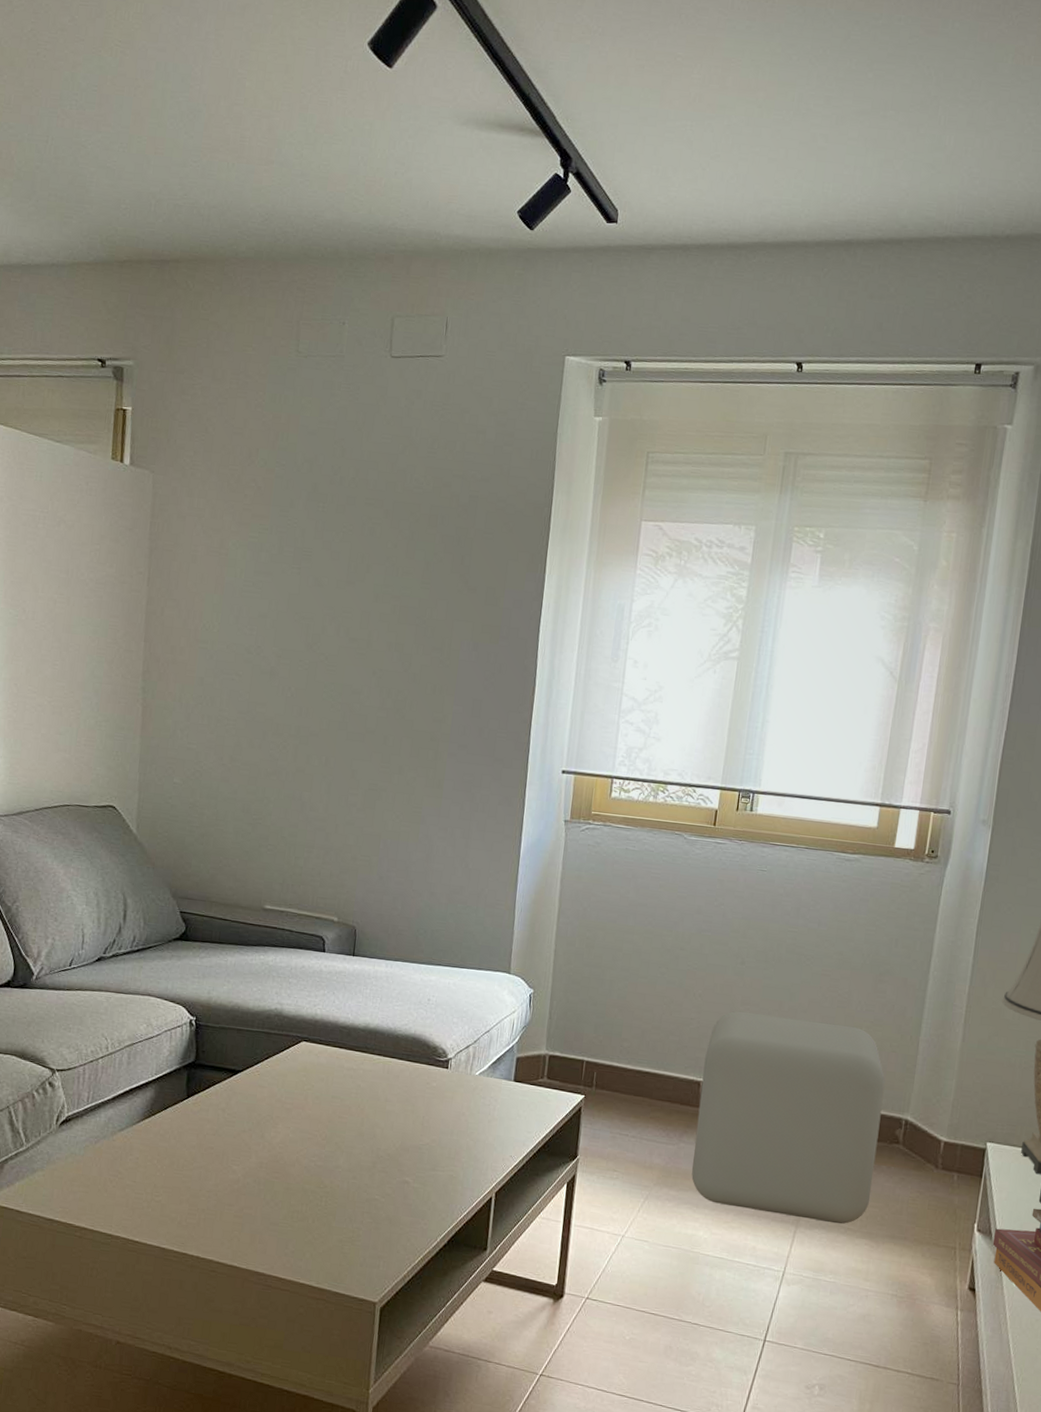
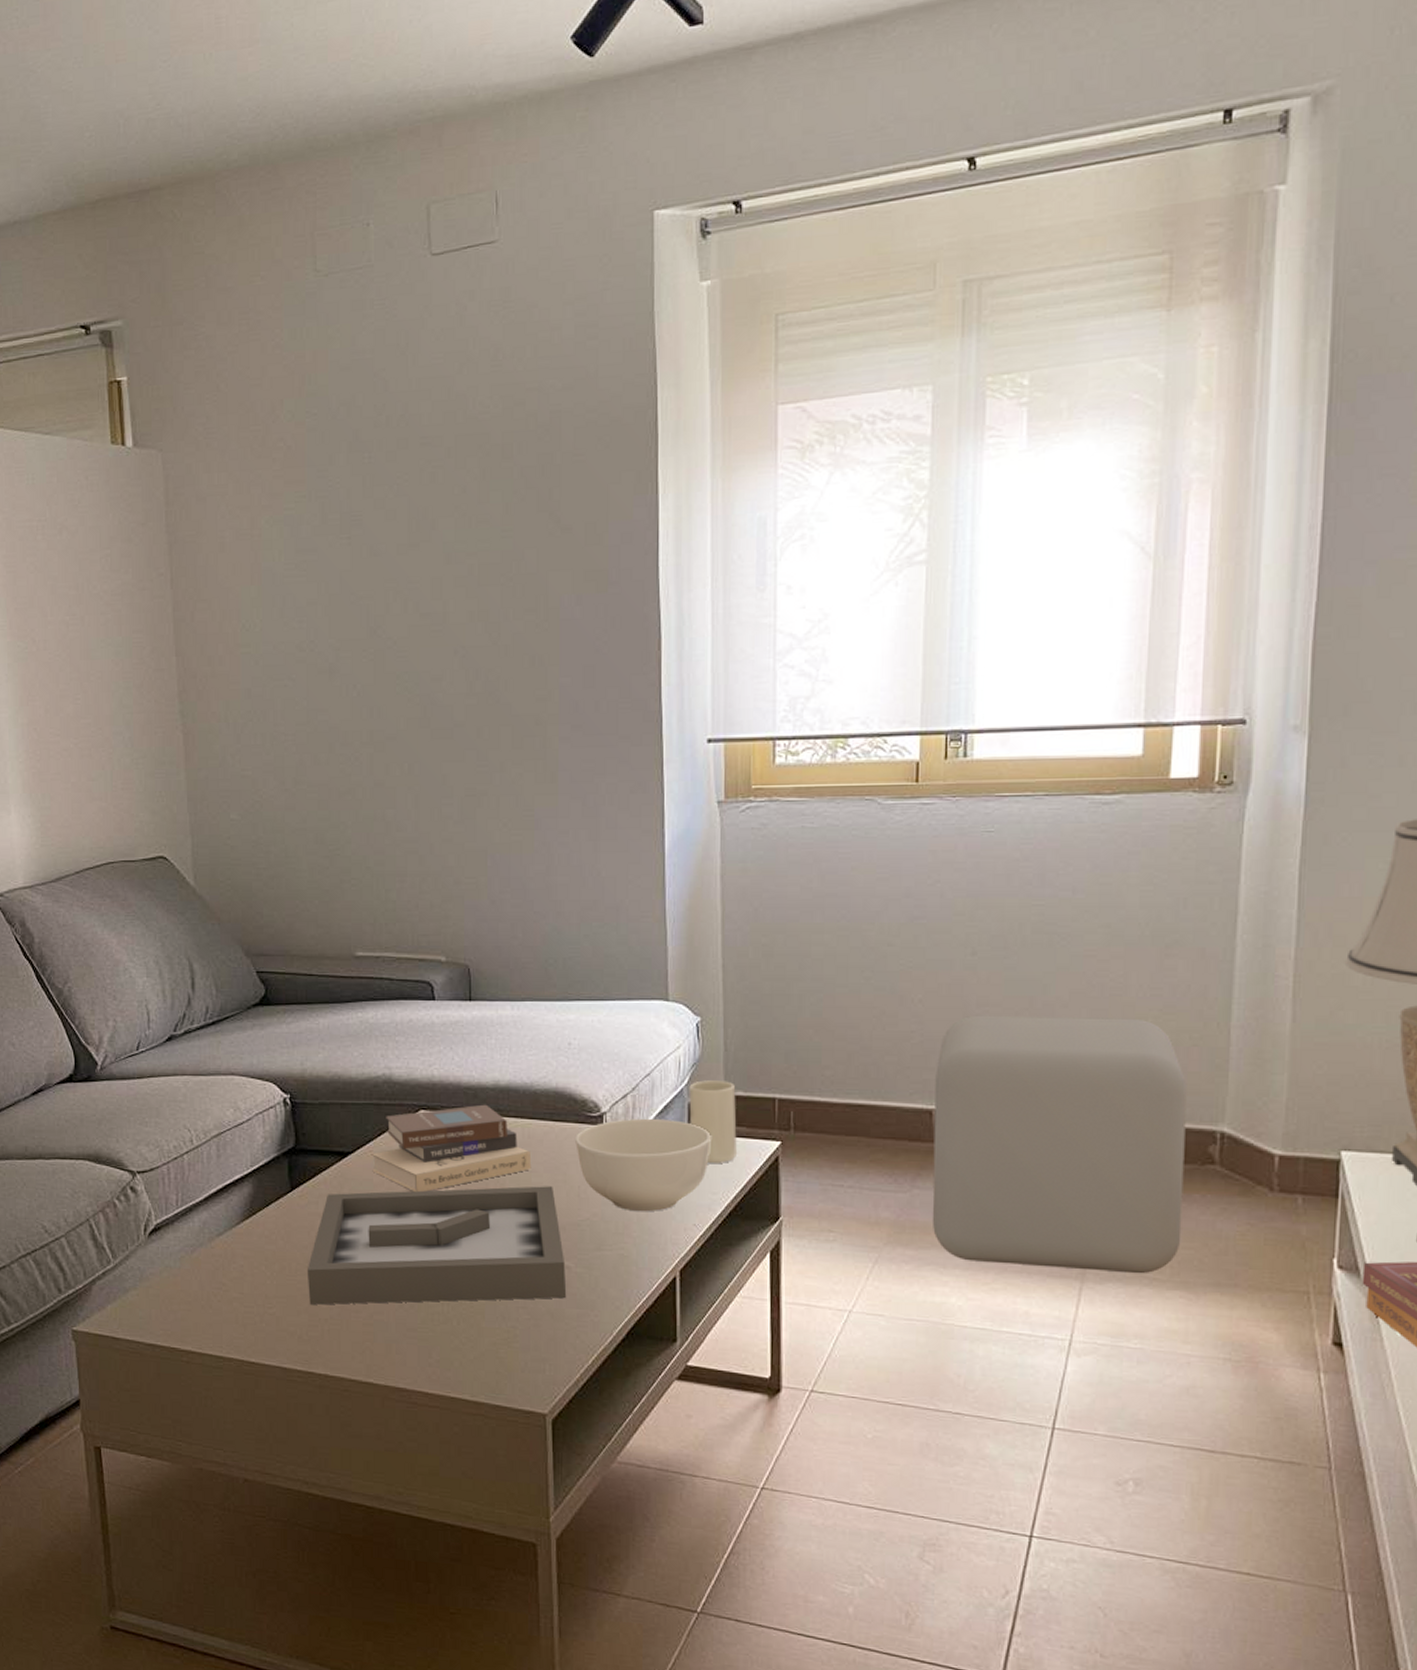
decorative tray: none [191,1104,406,1208] -> present [307,1186,567,1305]
books: none [257,1042,388,1110] -> present [371,1104,532,1193]
bowl: none [424,1065,532,1143] -> present [574,1118,711,1212]
mug: none [516,1040,555,1109] -> present [689,1080,737,1164]

